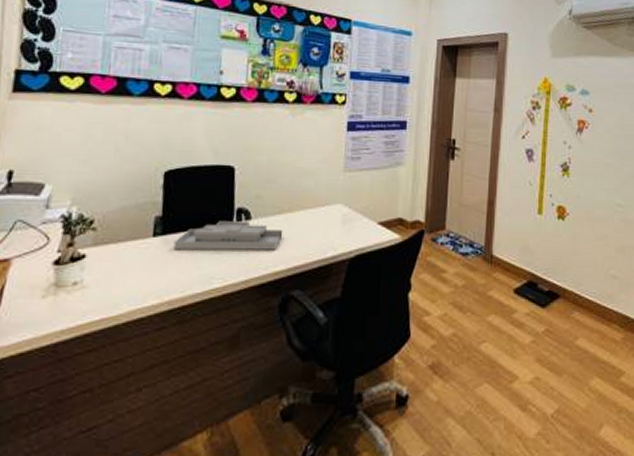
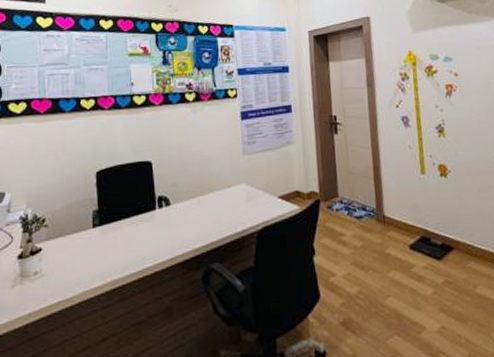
desk organizer: present [173,221,283,250] -> none [110,207,199,238]

